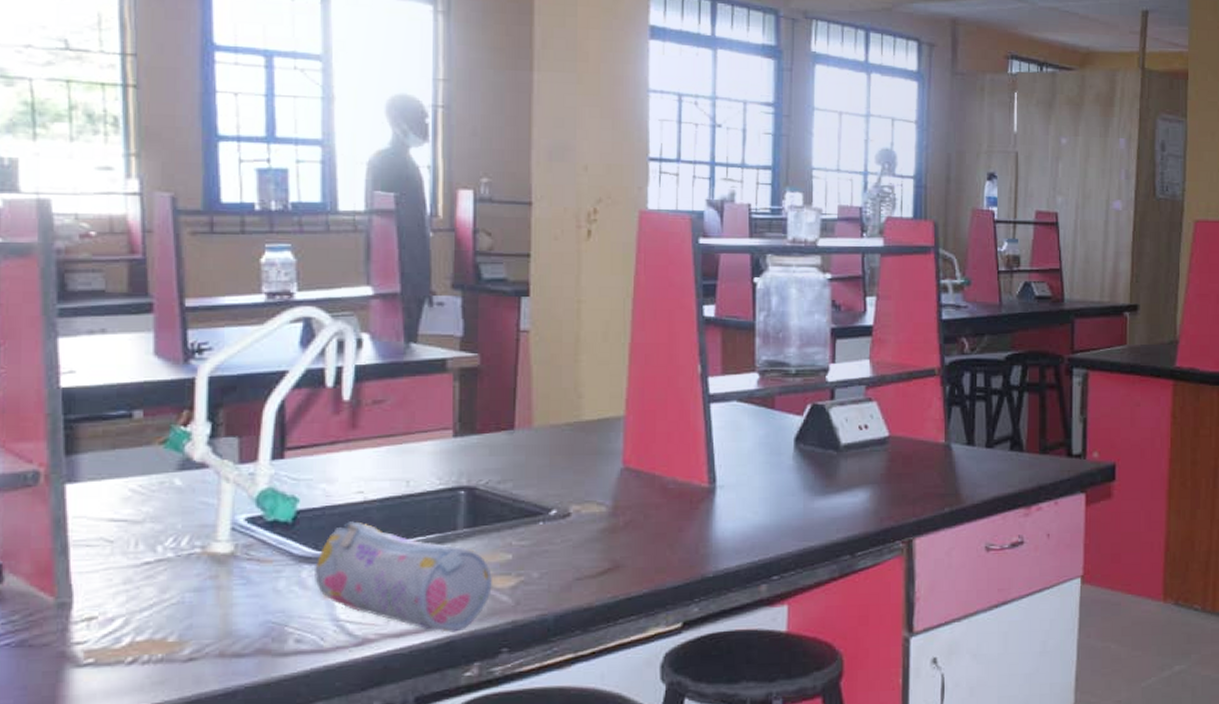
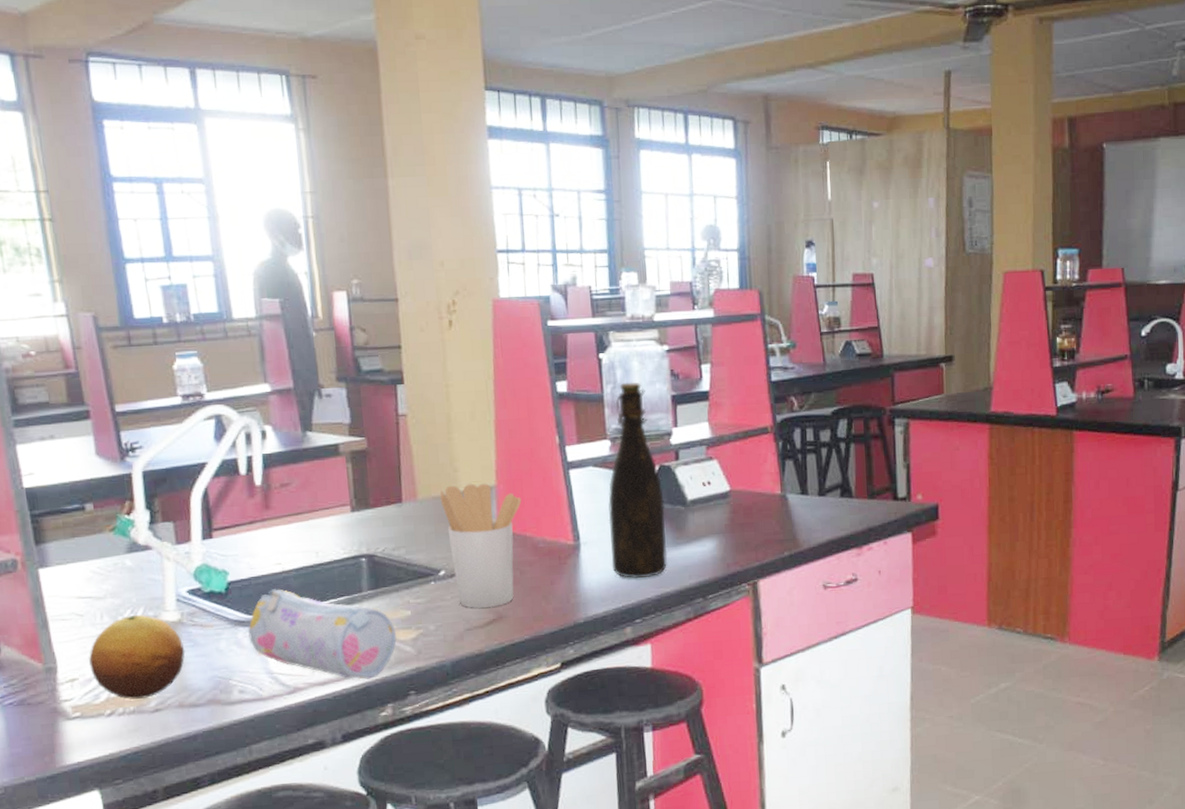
fruit: none [114,543,235,645] -> present [89,614,185,700]
utensil holder: none [559,413,653,555] -> present [439,483,522,608]
bottle: none [750,310,815,530] -> present [608,382,668,579]

